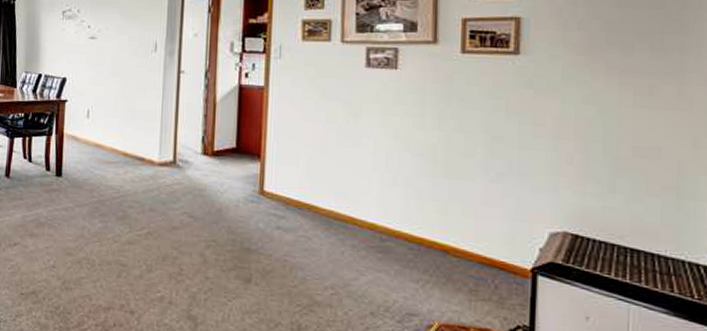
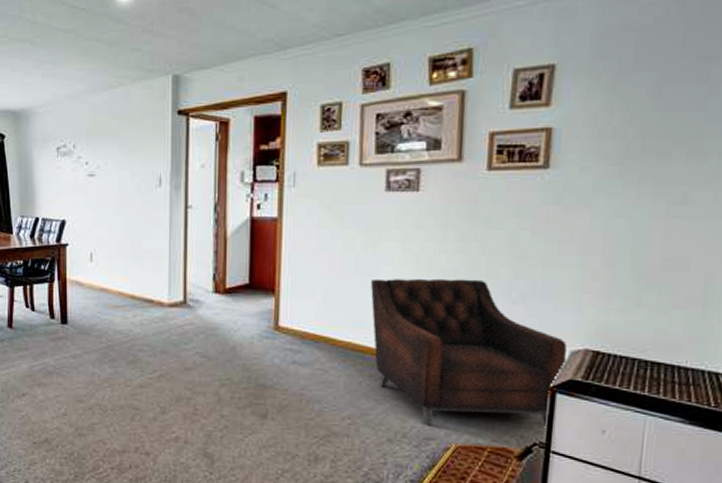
armchair: none [352,150,547,309] -> present [371,278,568,426]

